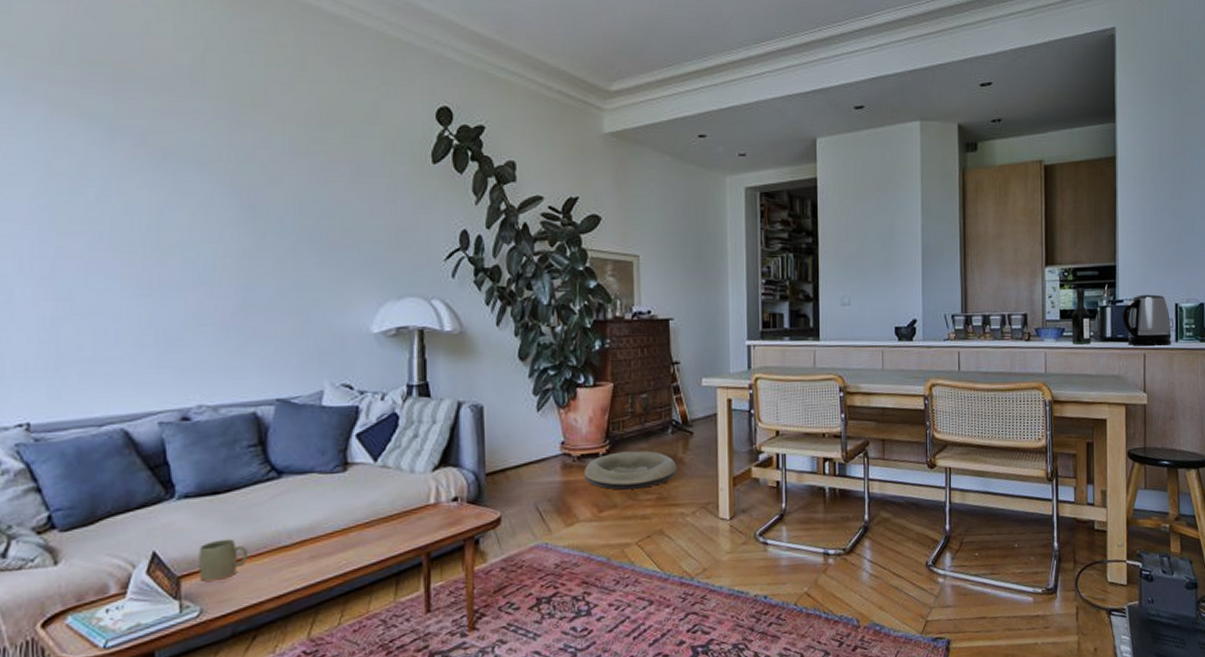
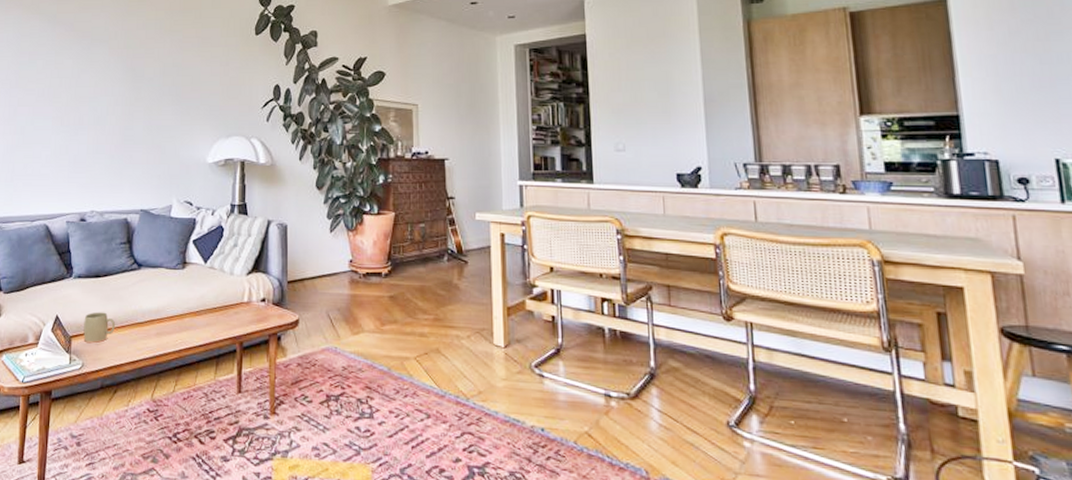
dog bed: present [584,450,677,490] -> none [369,273,453,308]
bottle: present [1071,288,1091,346] -> none [901,139,931,202]
kettle: present [1123,294,1171,346] -> none [975,148,1055,207]

